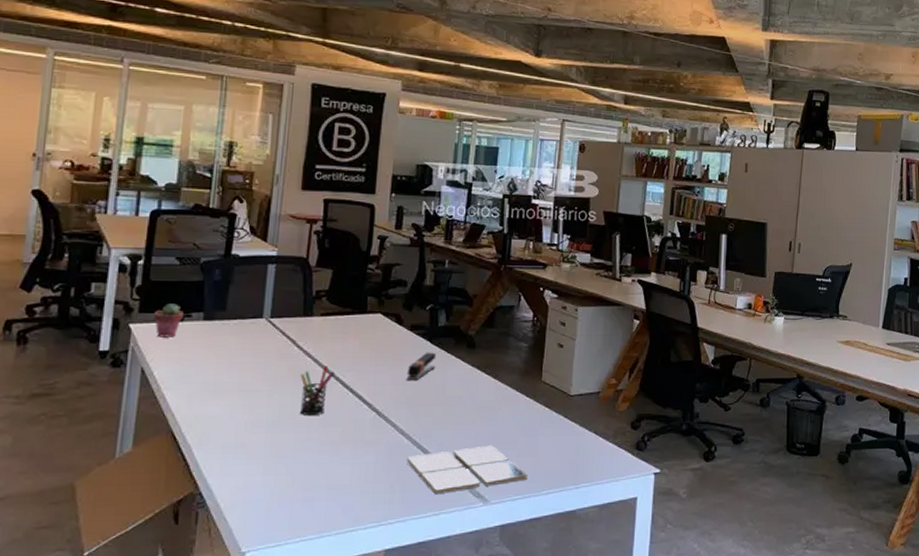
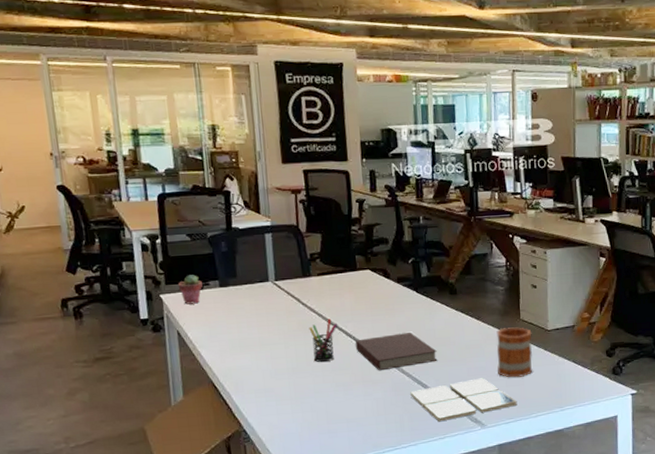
notebook: none [351,387,444,430] -> present [355,332,438,371]
stapler: present [406,352,437,381] -> none [399,300,424,327]
mug: none [510,389,553,447] -> present [496,327,532,378]

